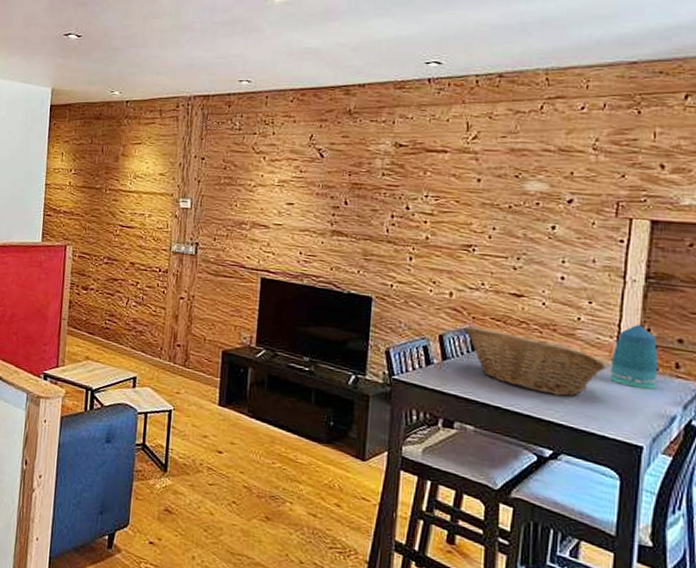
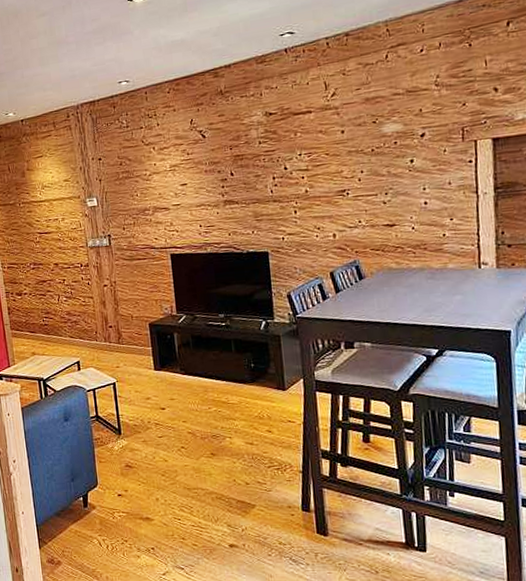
fruit basket: present [464,326,607,397] -> none [350,257,473,304]
vase: present [610,323,659,389] -> none [475,229,515,284]

